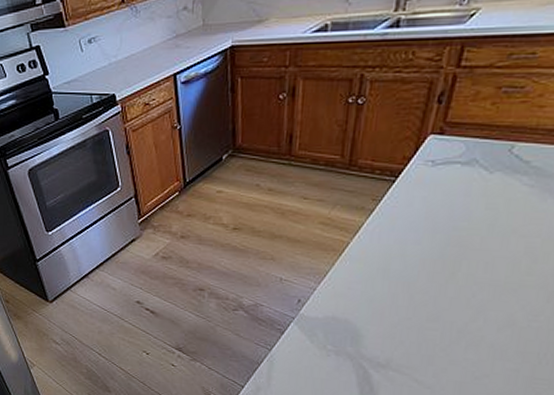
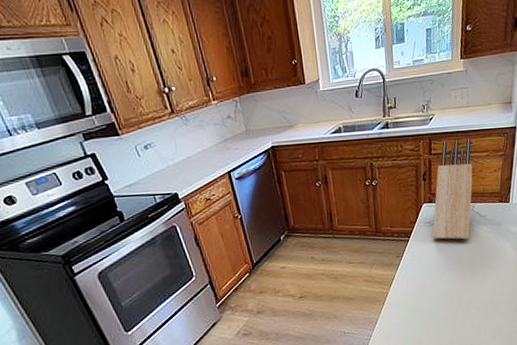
knife block: none [433,46,536,191] -> present [432,138,473,240]

